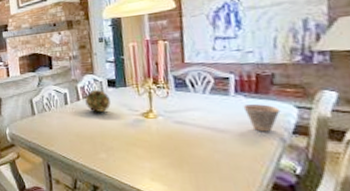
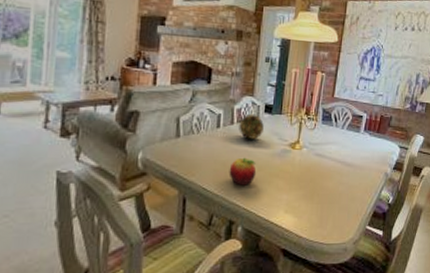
fruit: none [83,128,112,154] -> present [229,157,257,186]
cup: present [243,104,281,132] -> none [367,142,390,167]

